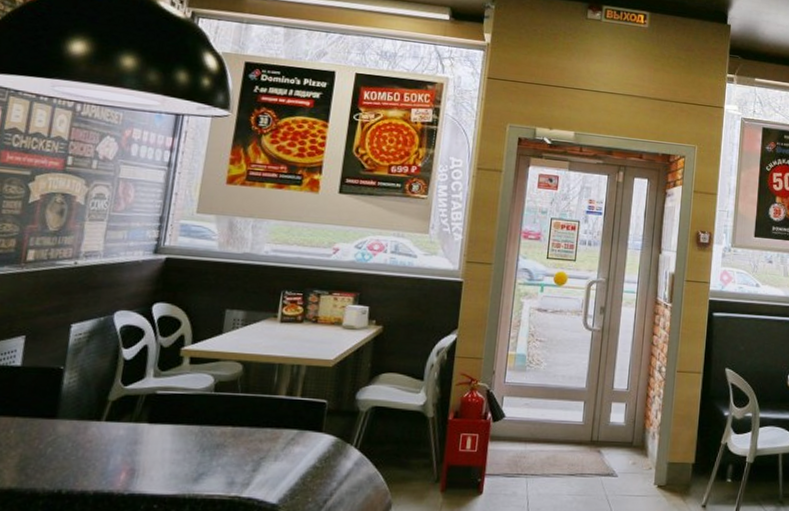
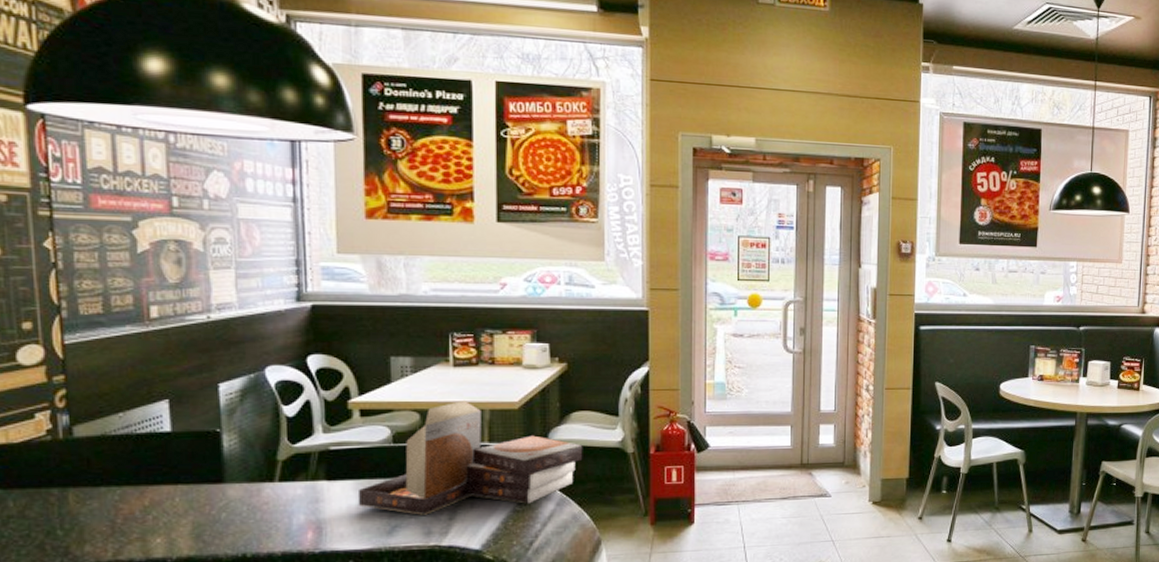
pizza box: none [172,355,387,465] -> present [357,401,583,515]

